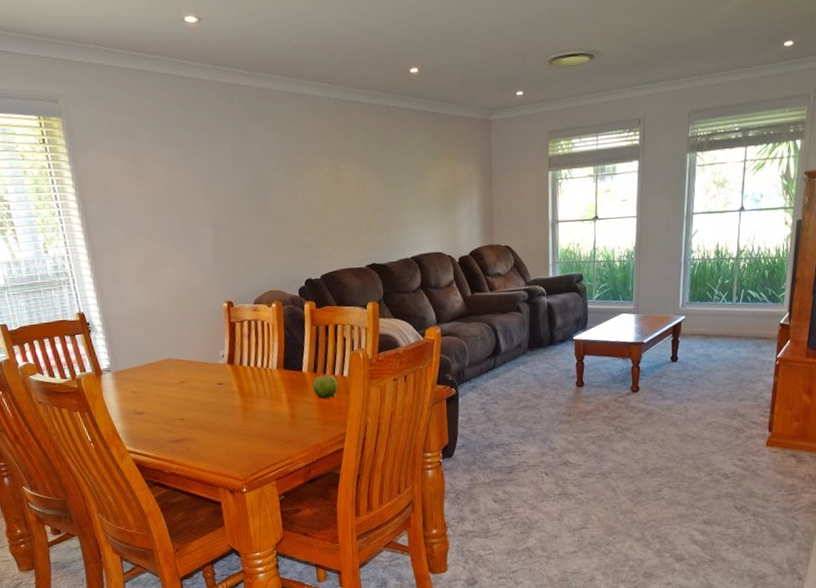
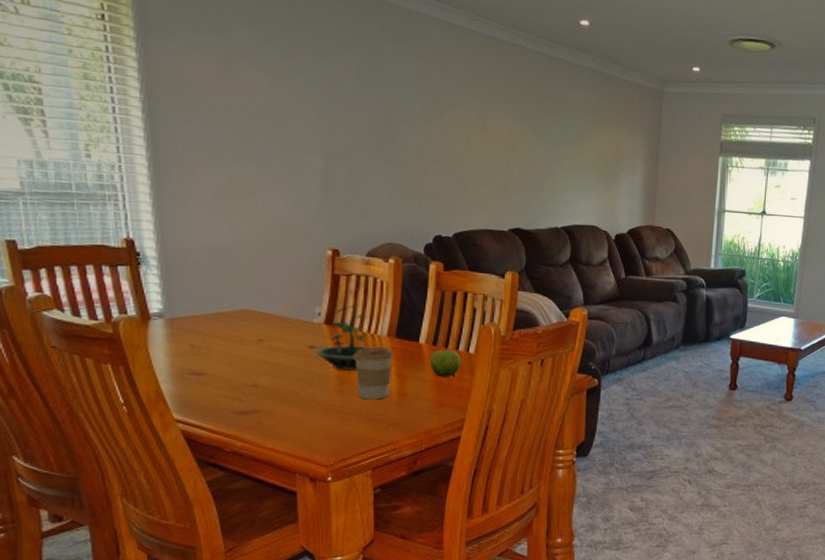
terrarium: none [222,345,270,401] -> present [314,304,377,372]
coffee cup: none [253,378,284,423] -> present [354,347,393,400]

